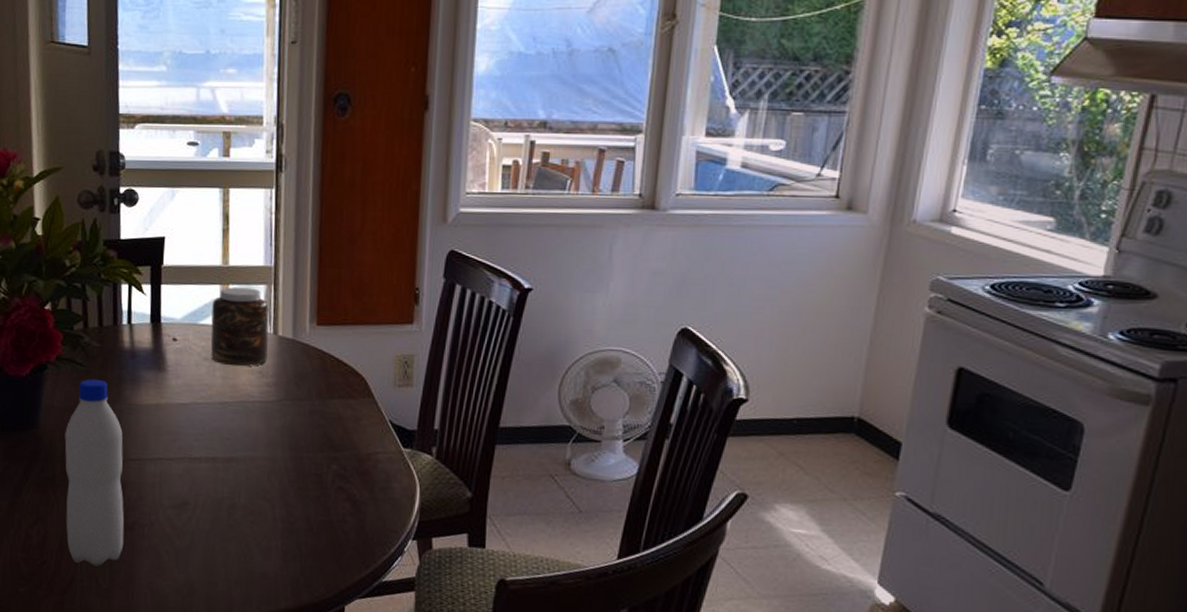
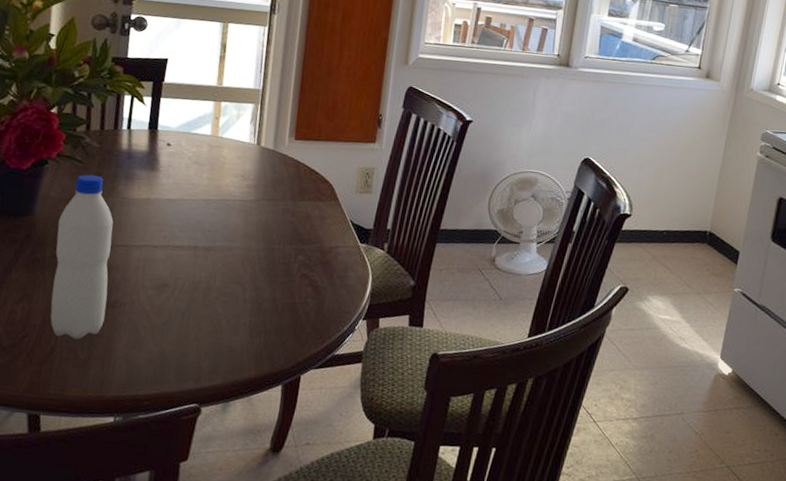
jar: present [210,287,269,367] -> none [200,104,255,171]

